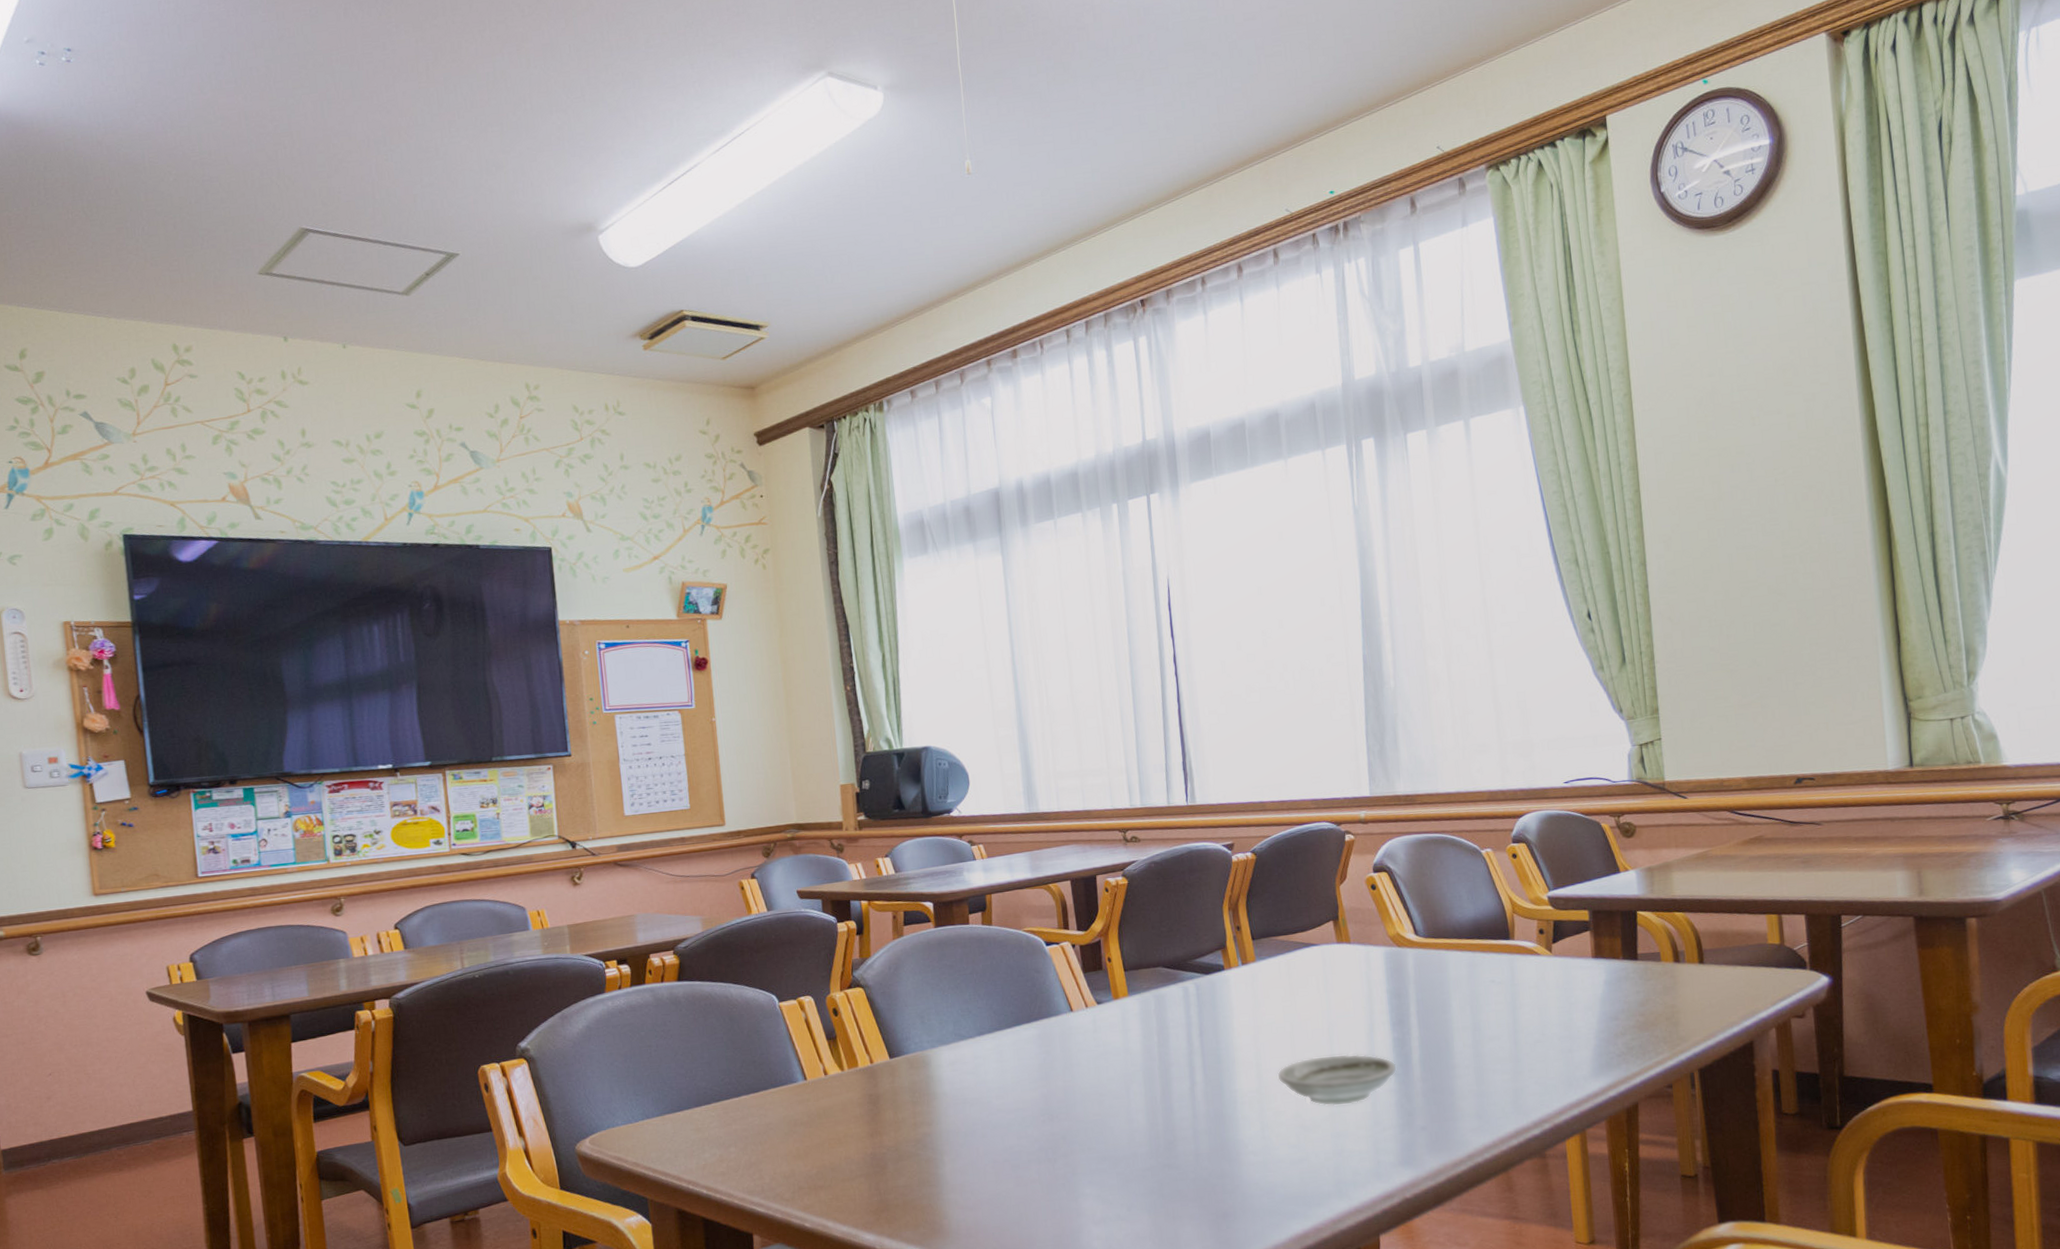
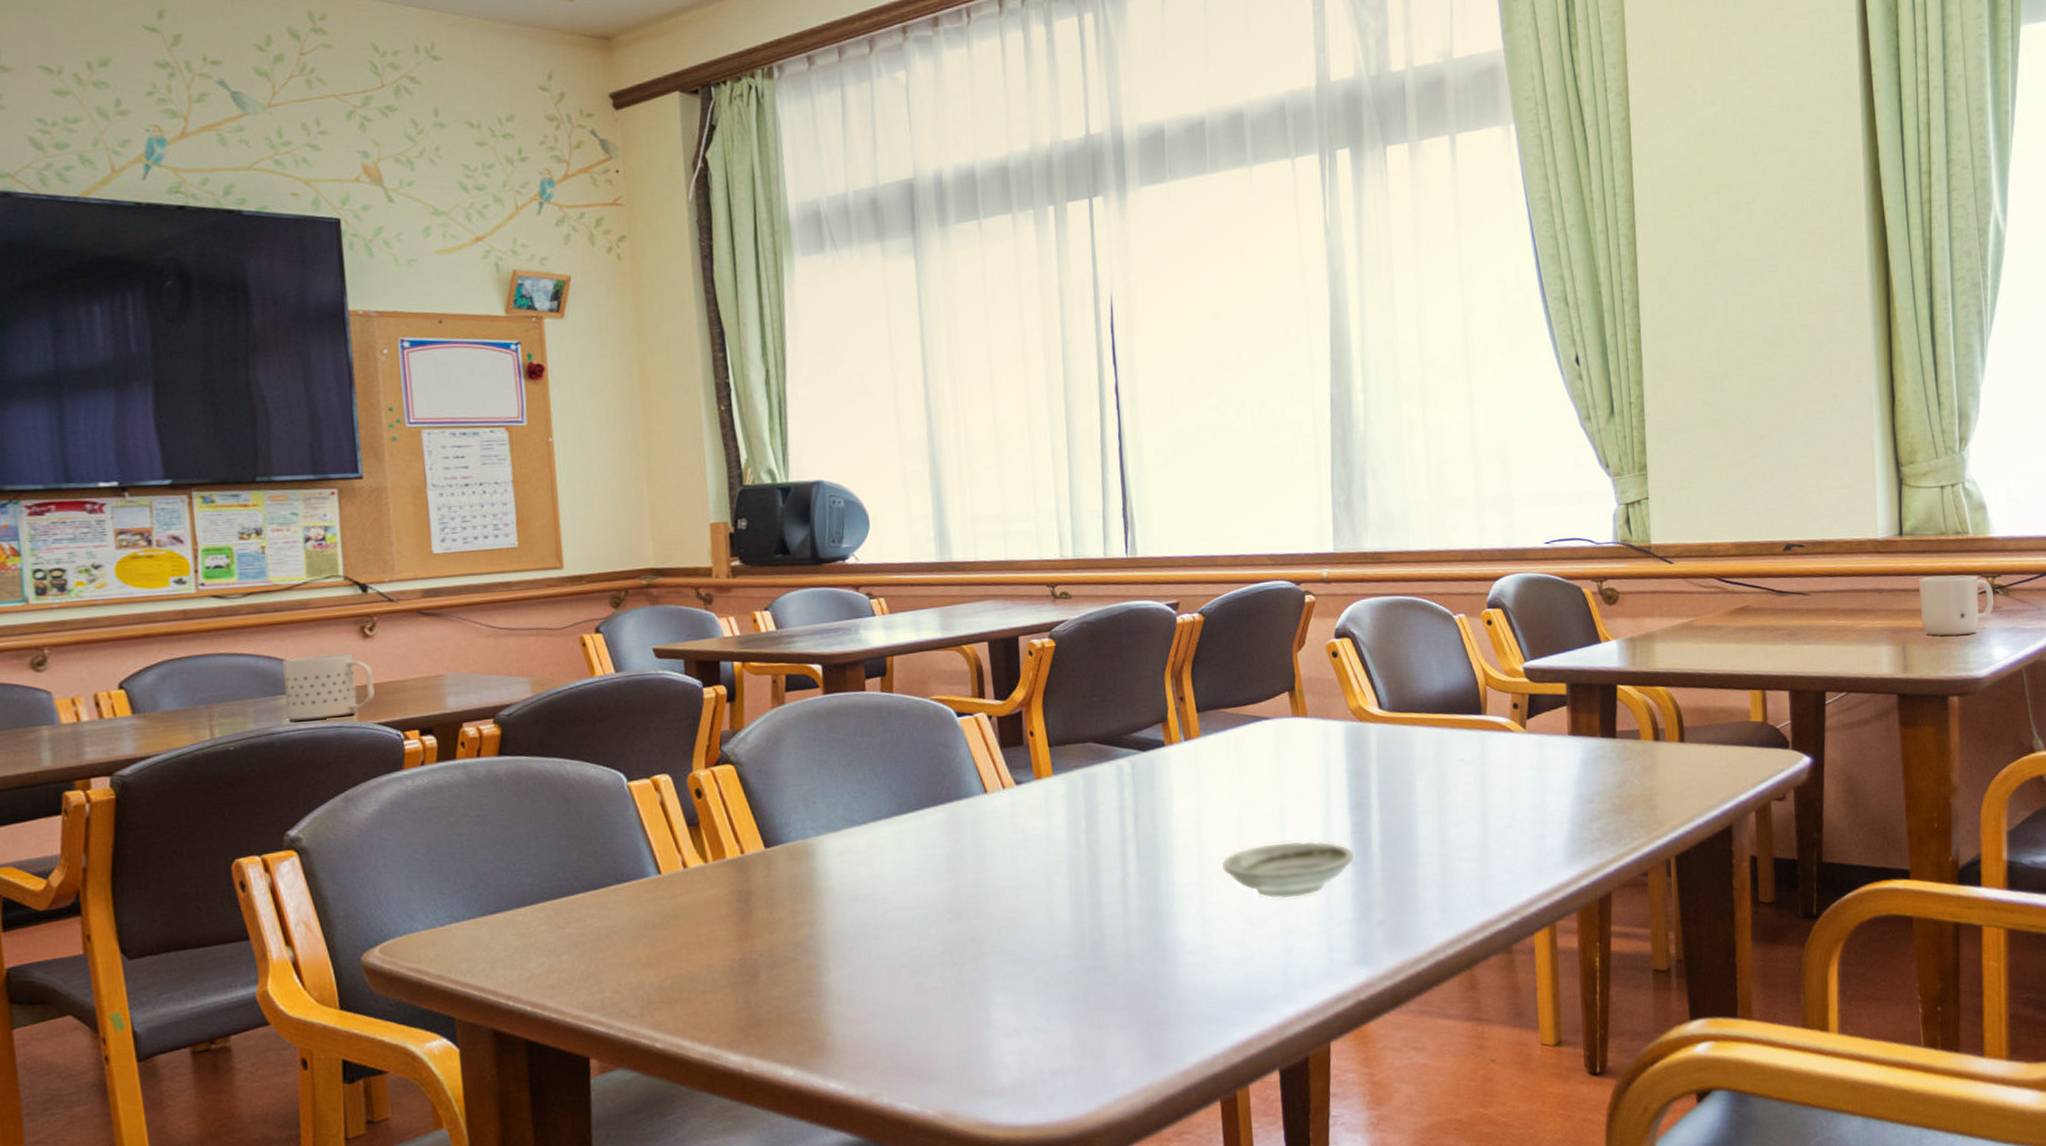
mug: none [513,898,583,954] -> present [282,653,376,721]
mug: none [1930,802,2010,861] -> present [1918,574,1994,636]

